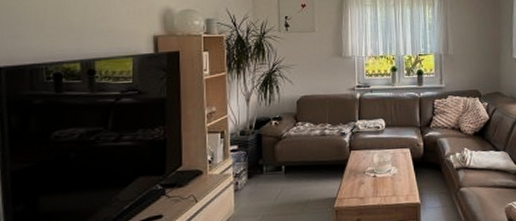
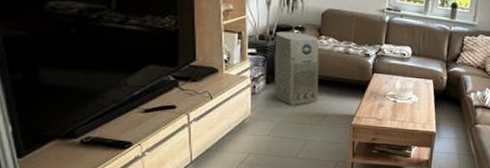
air purifier: none [255,122,299,196] -> present [274,31,320,105]

